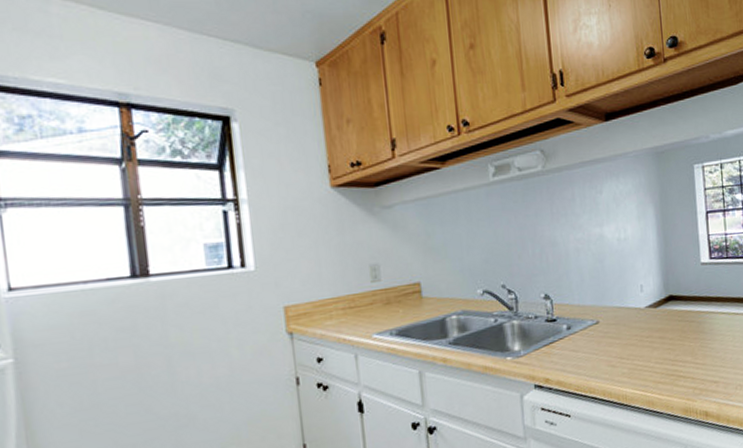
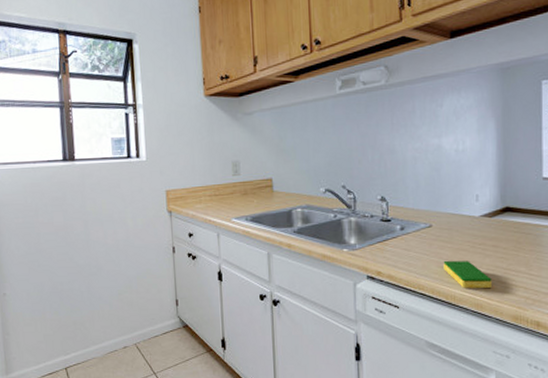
dish sponge: none [613,356,661,386] -> present [443,260,492,288]

